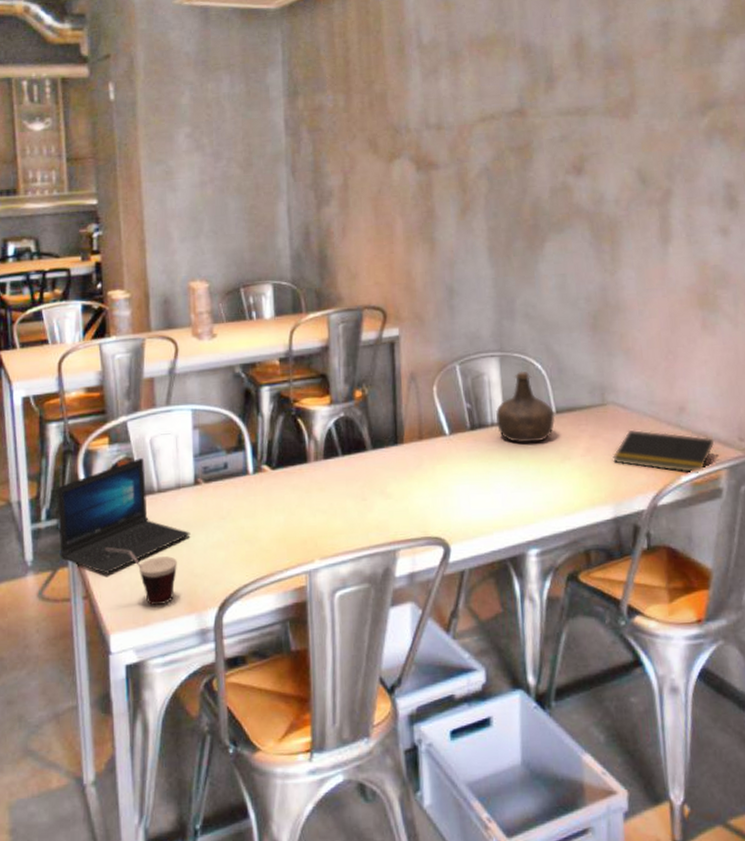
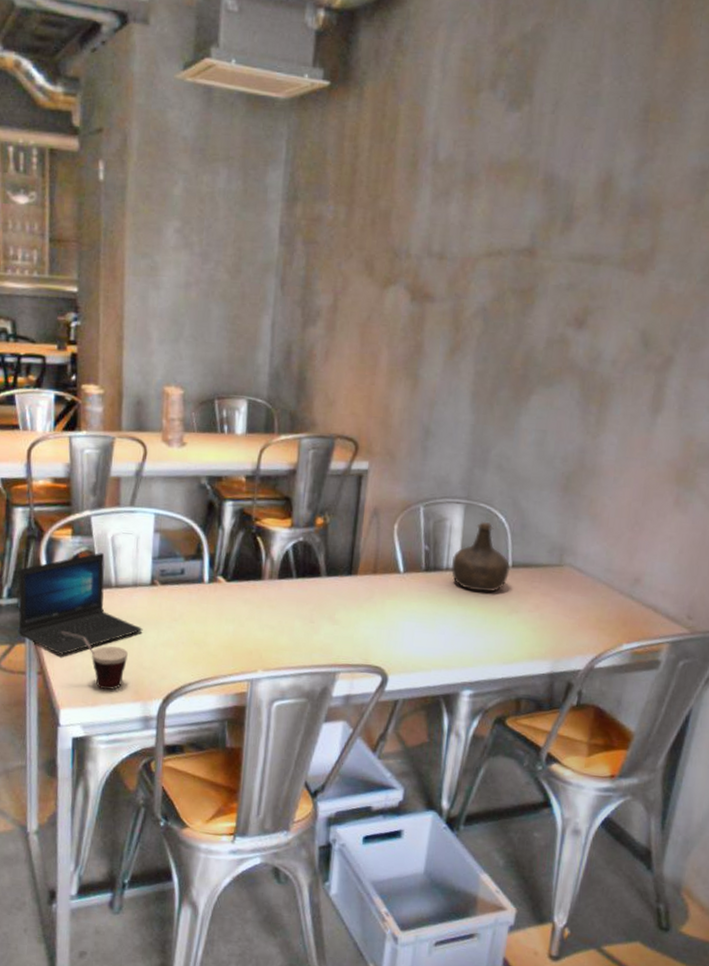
notepad: present [612,429,715,473] -> none [559,593,662,643]

